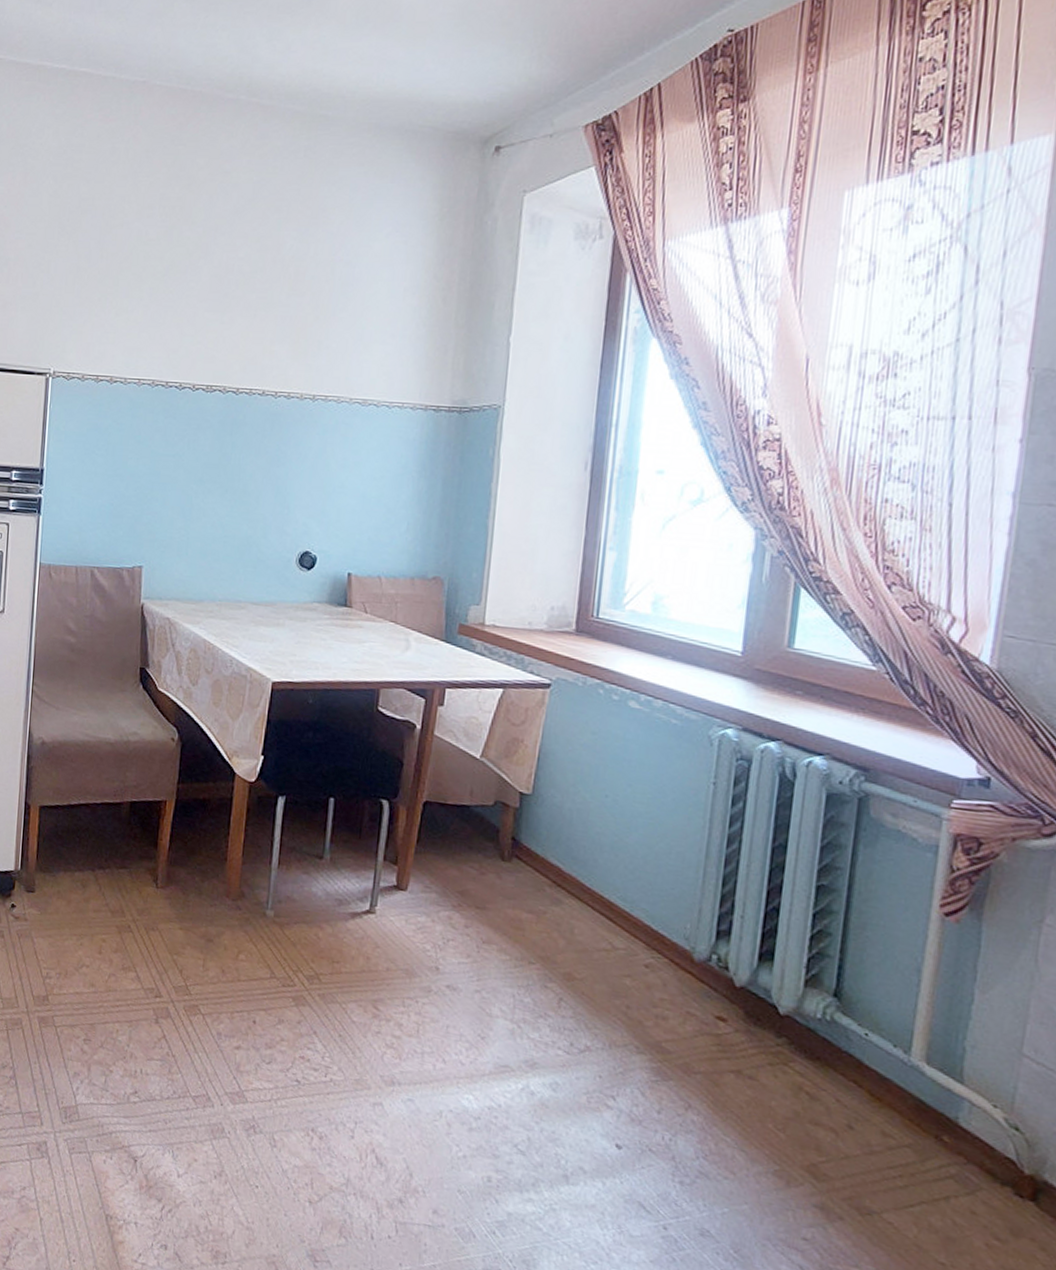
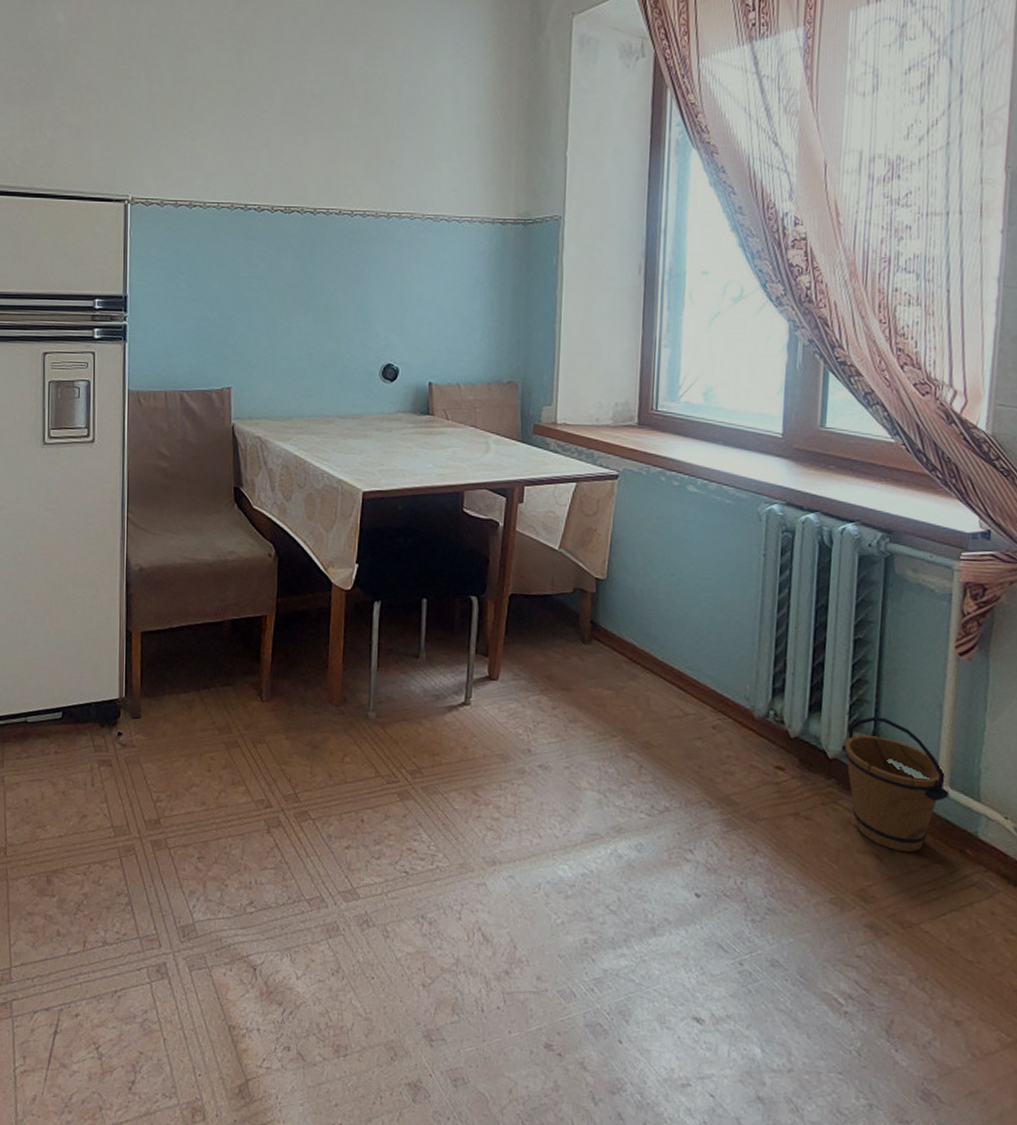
bucket: none [795,973,925,1131] -> present [841,716,949,852]

